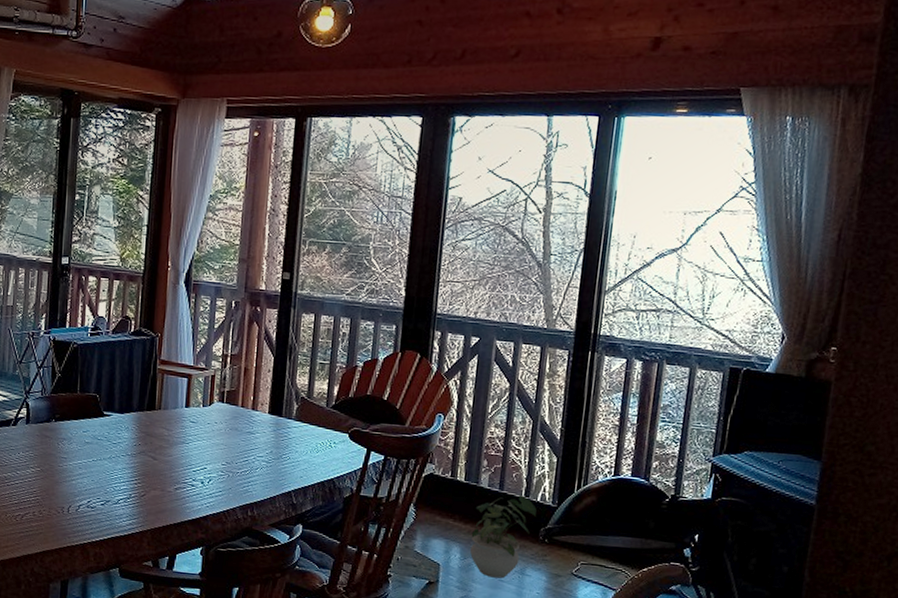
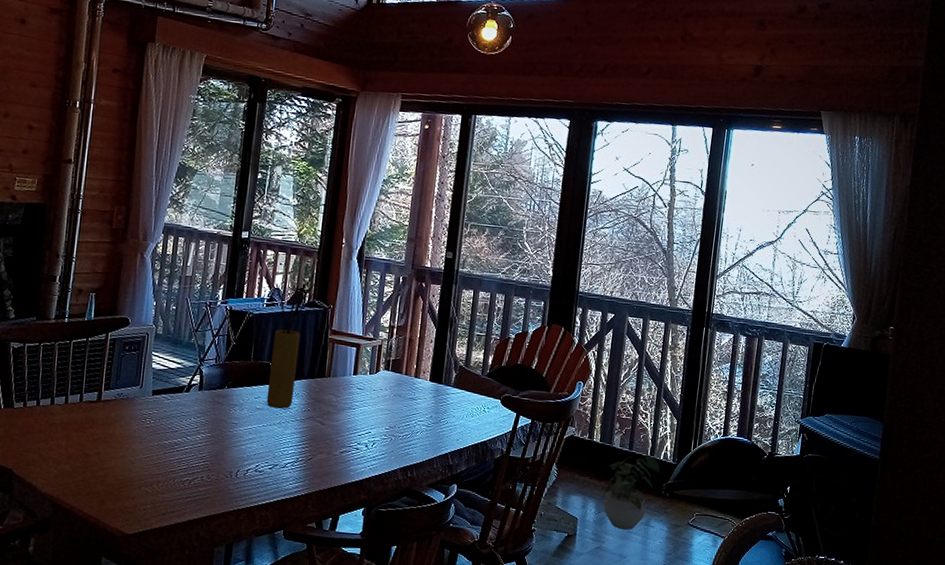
vase: none [95,289,149,443] -> present [266,264,323,409]

